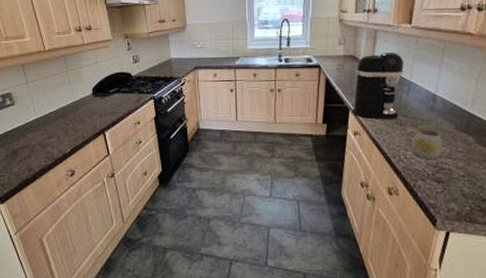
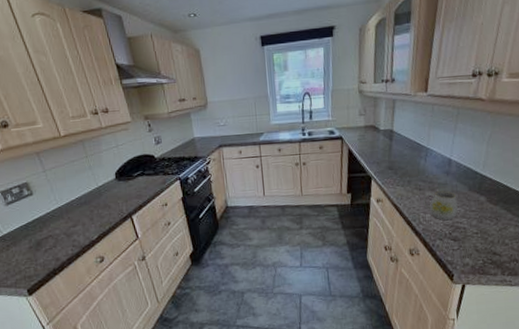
coffee maker: present [352,52,405,120] -> none [374,120,422,186]

